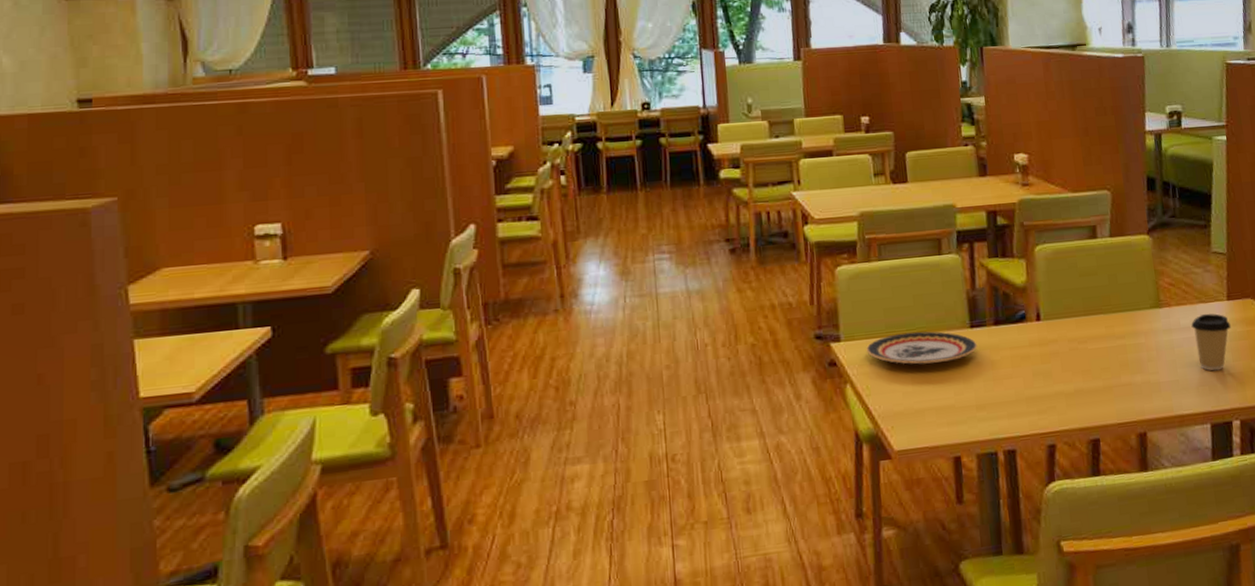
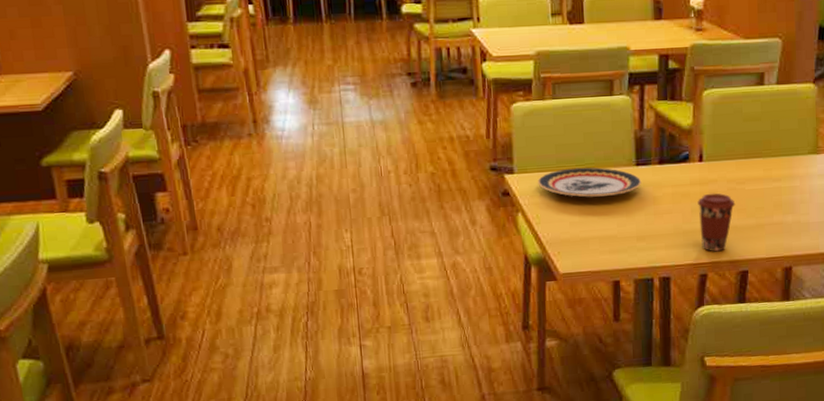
coffee cup: none [1039,354,1080,420] -> present [698,193,736,252]

